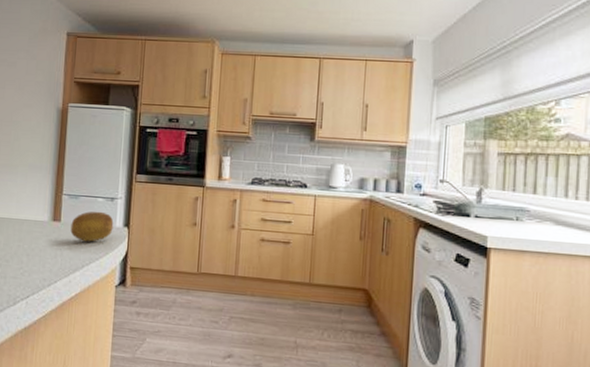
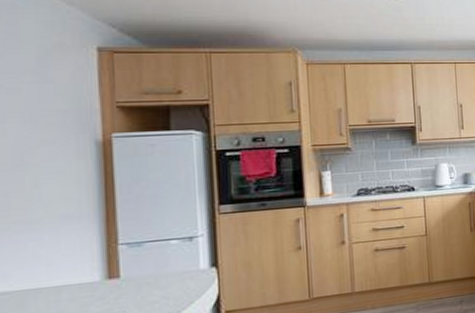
fruit: present [70,211,114,242] -> none [135,255,197,296]

